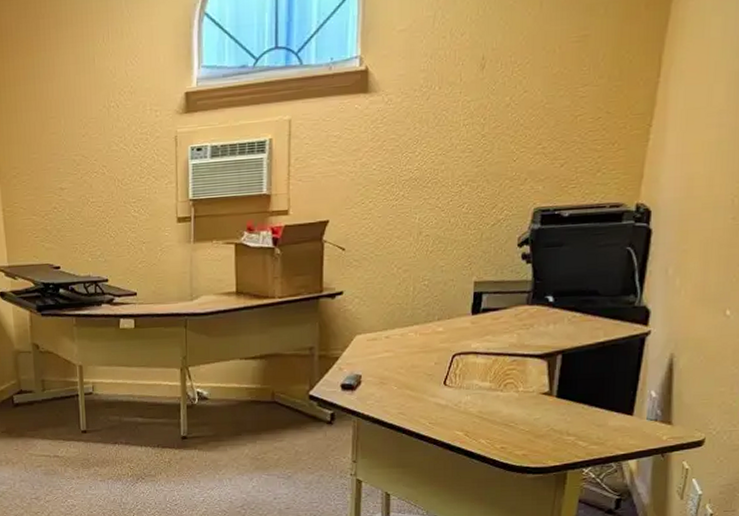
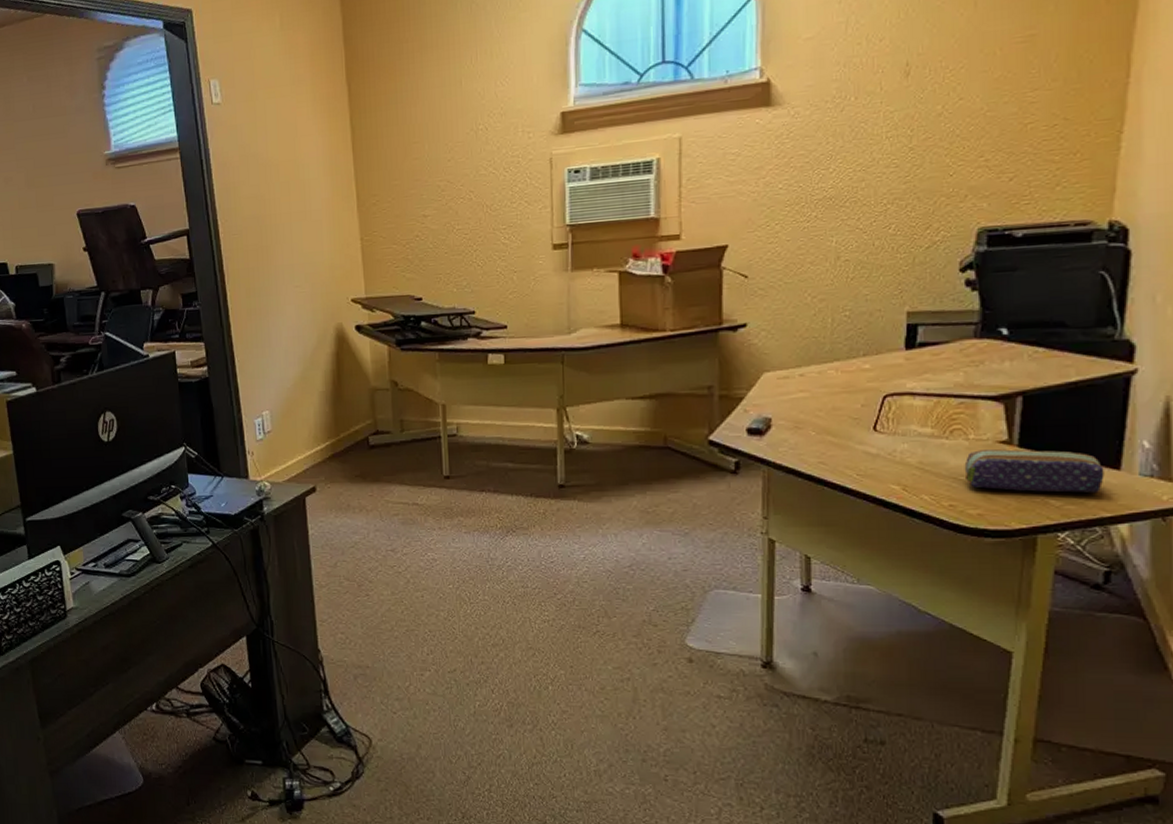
pencil case: none [514,399,621,435] -> present [964,449,1104,494]

